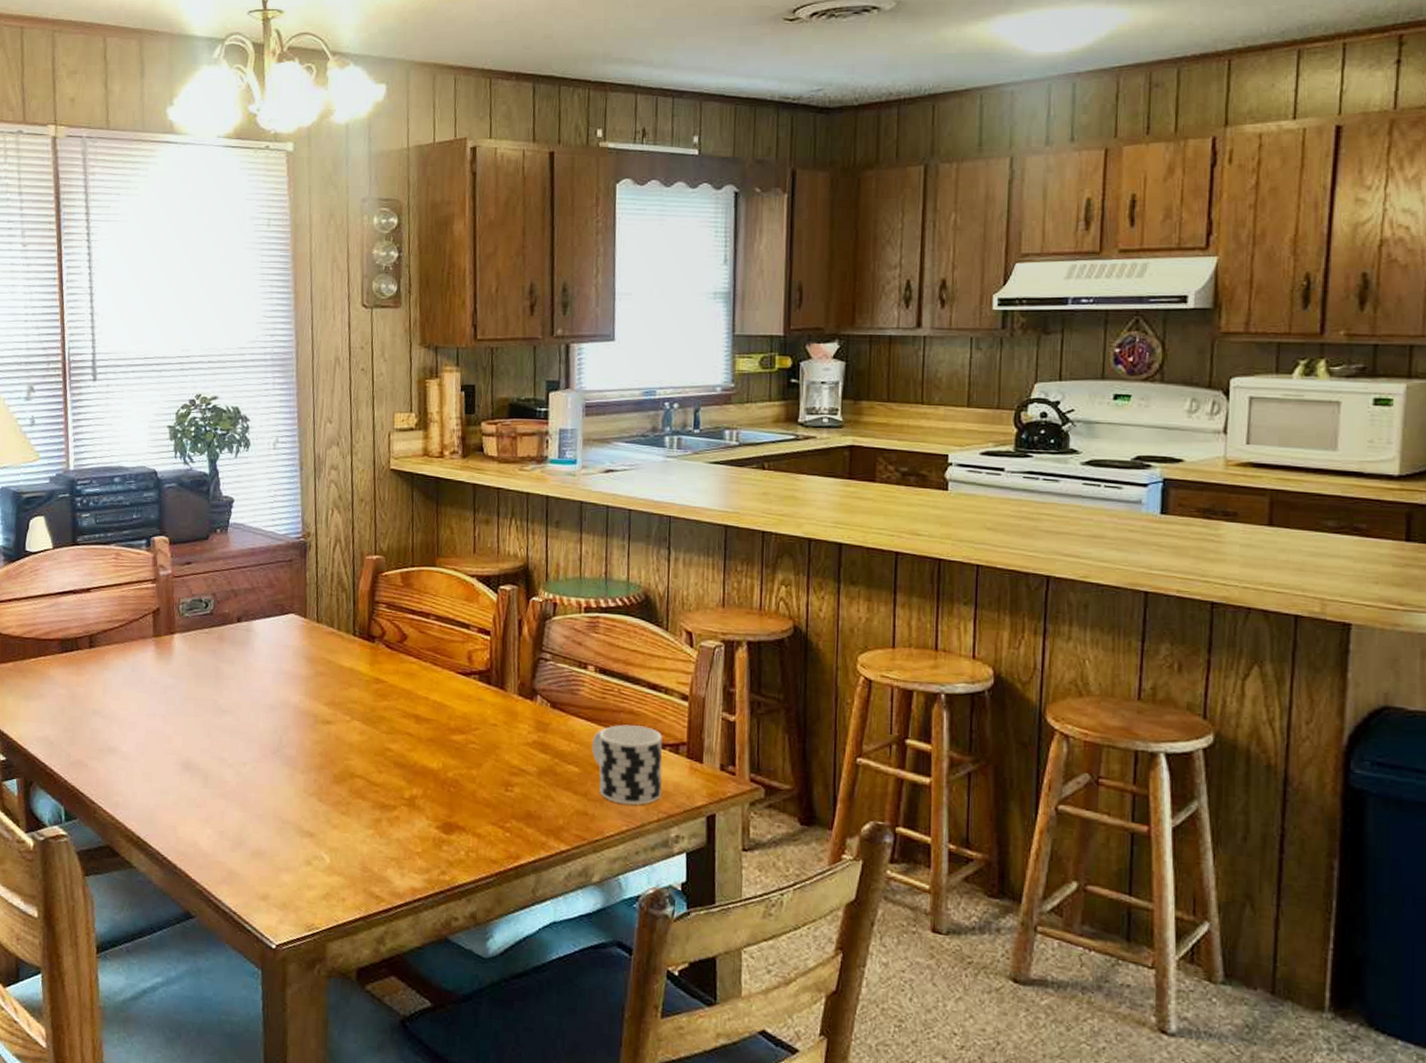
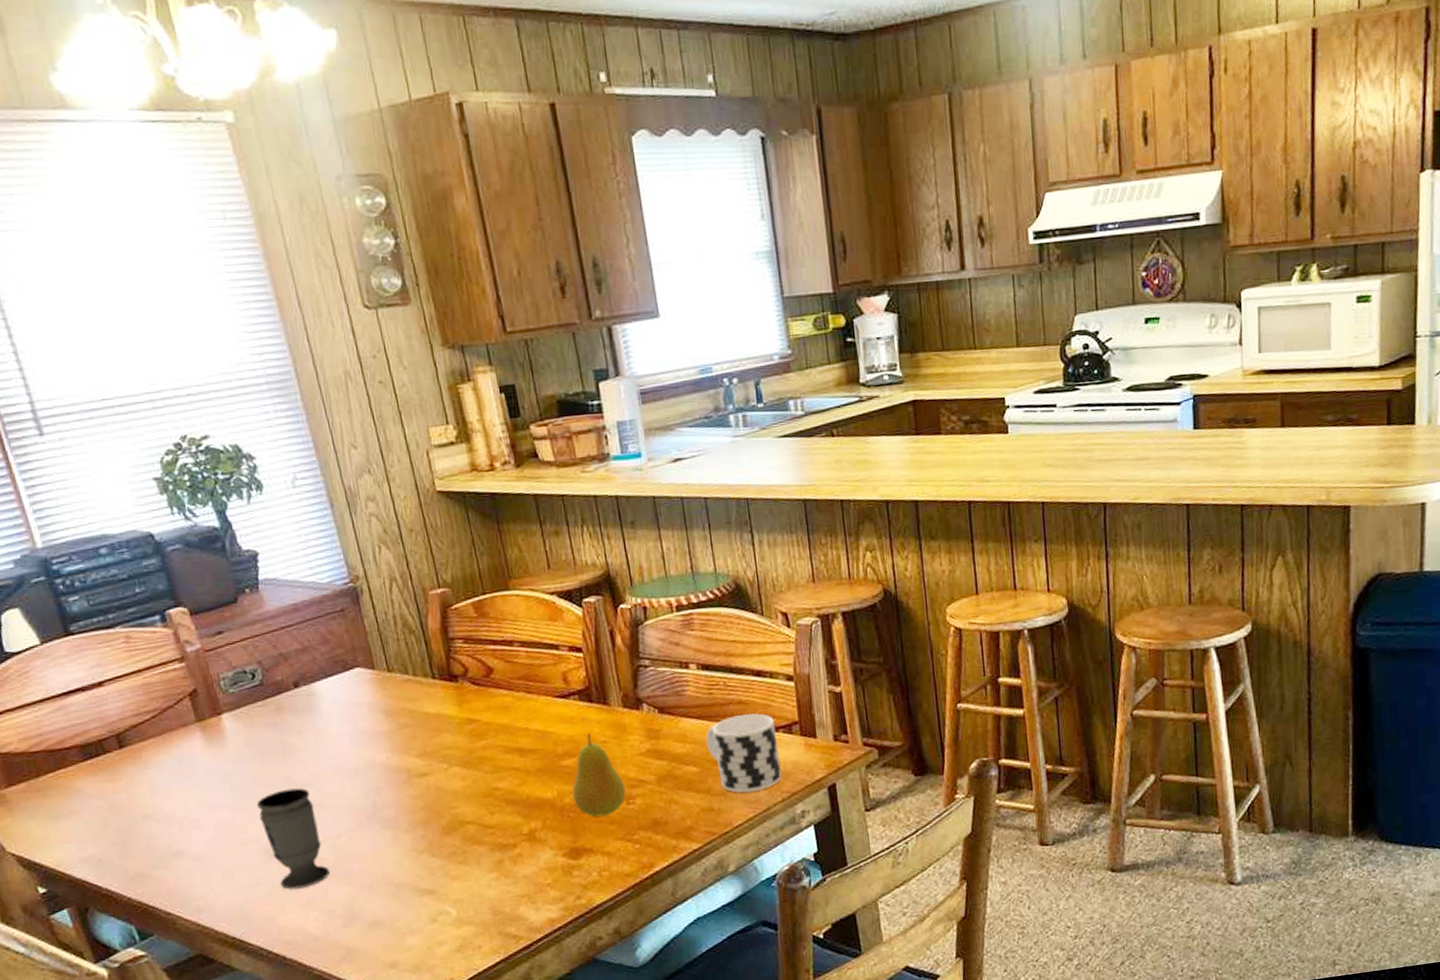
cup: none [183,711,230,805] -> present [256,788,329,890]
fruit: none [456,714,506,798] -> present [572,733,626,817]

